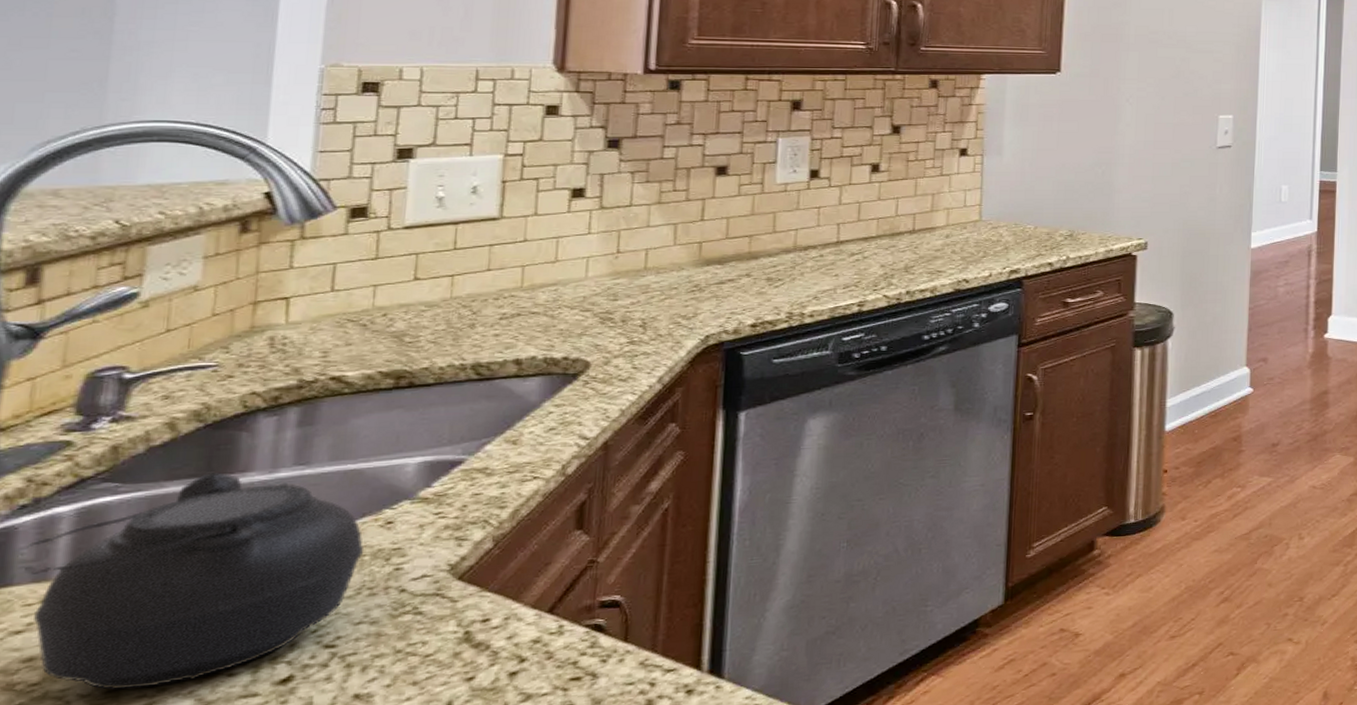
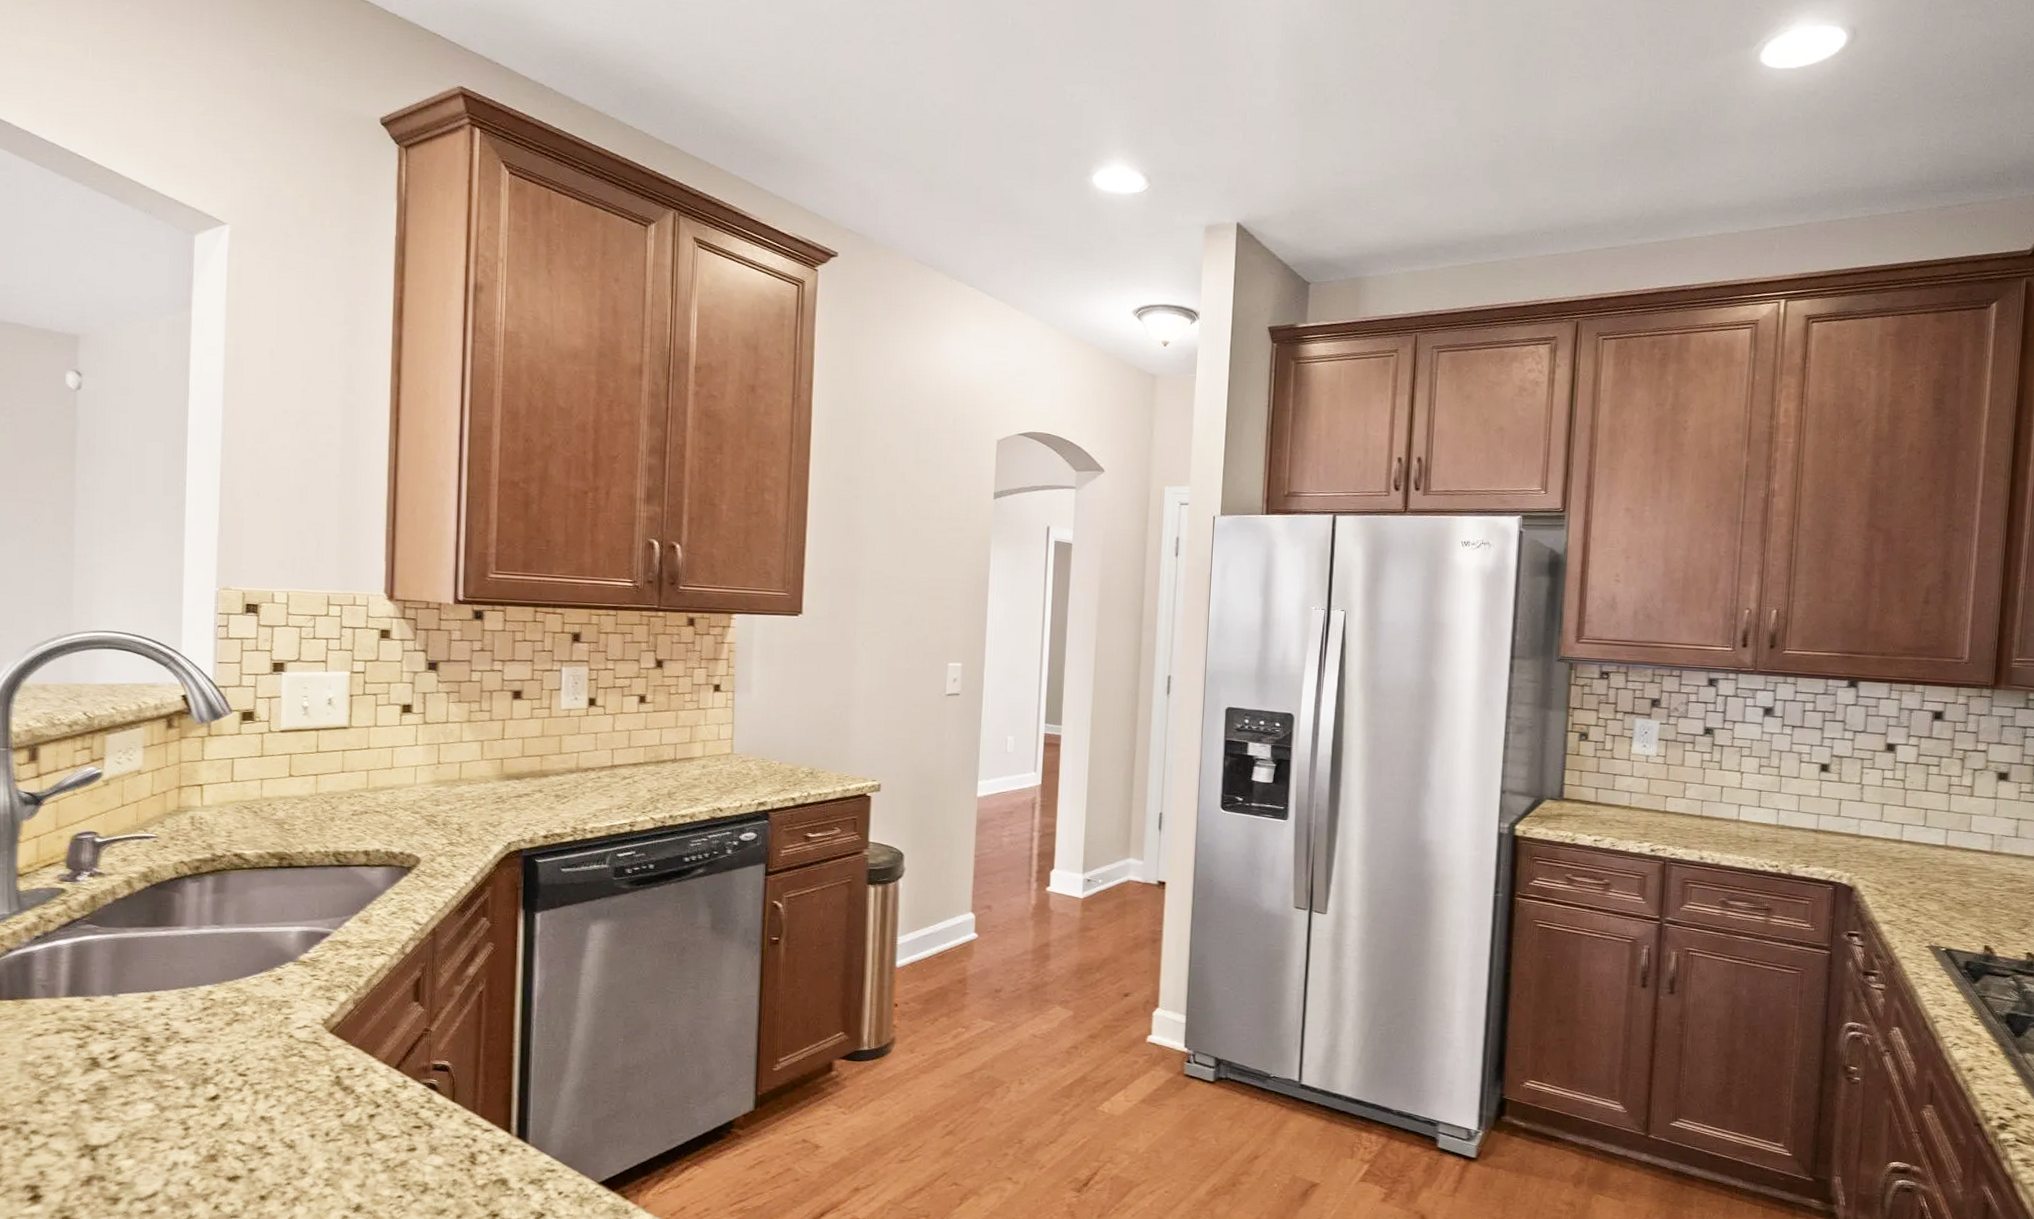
teapot: present [21,471,365,690] -> none [38,923,263,1090]

